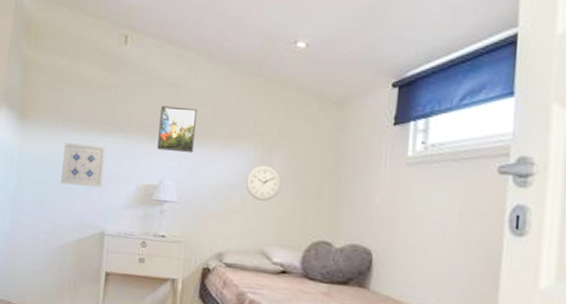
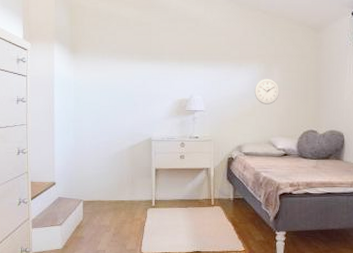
wall art: present [60,143,106,187] -> none [111,71,146,104]
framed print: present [157,106,198,154] -> none [186,37,215,73]

